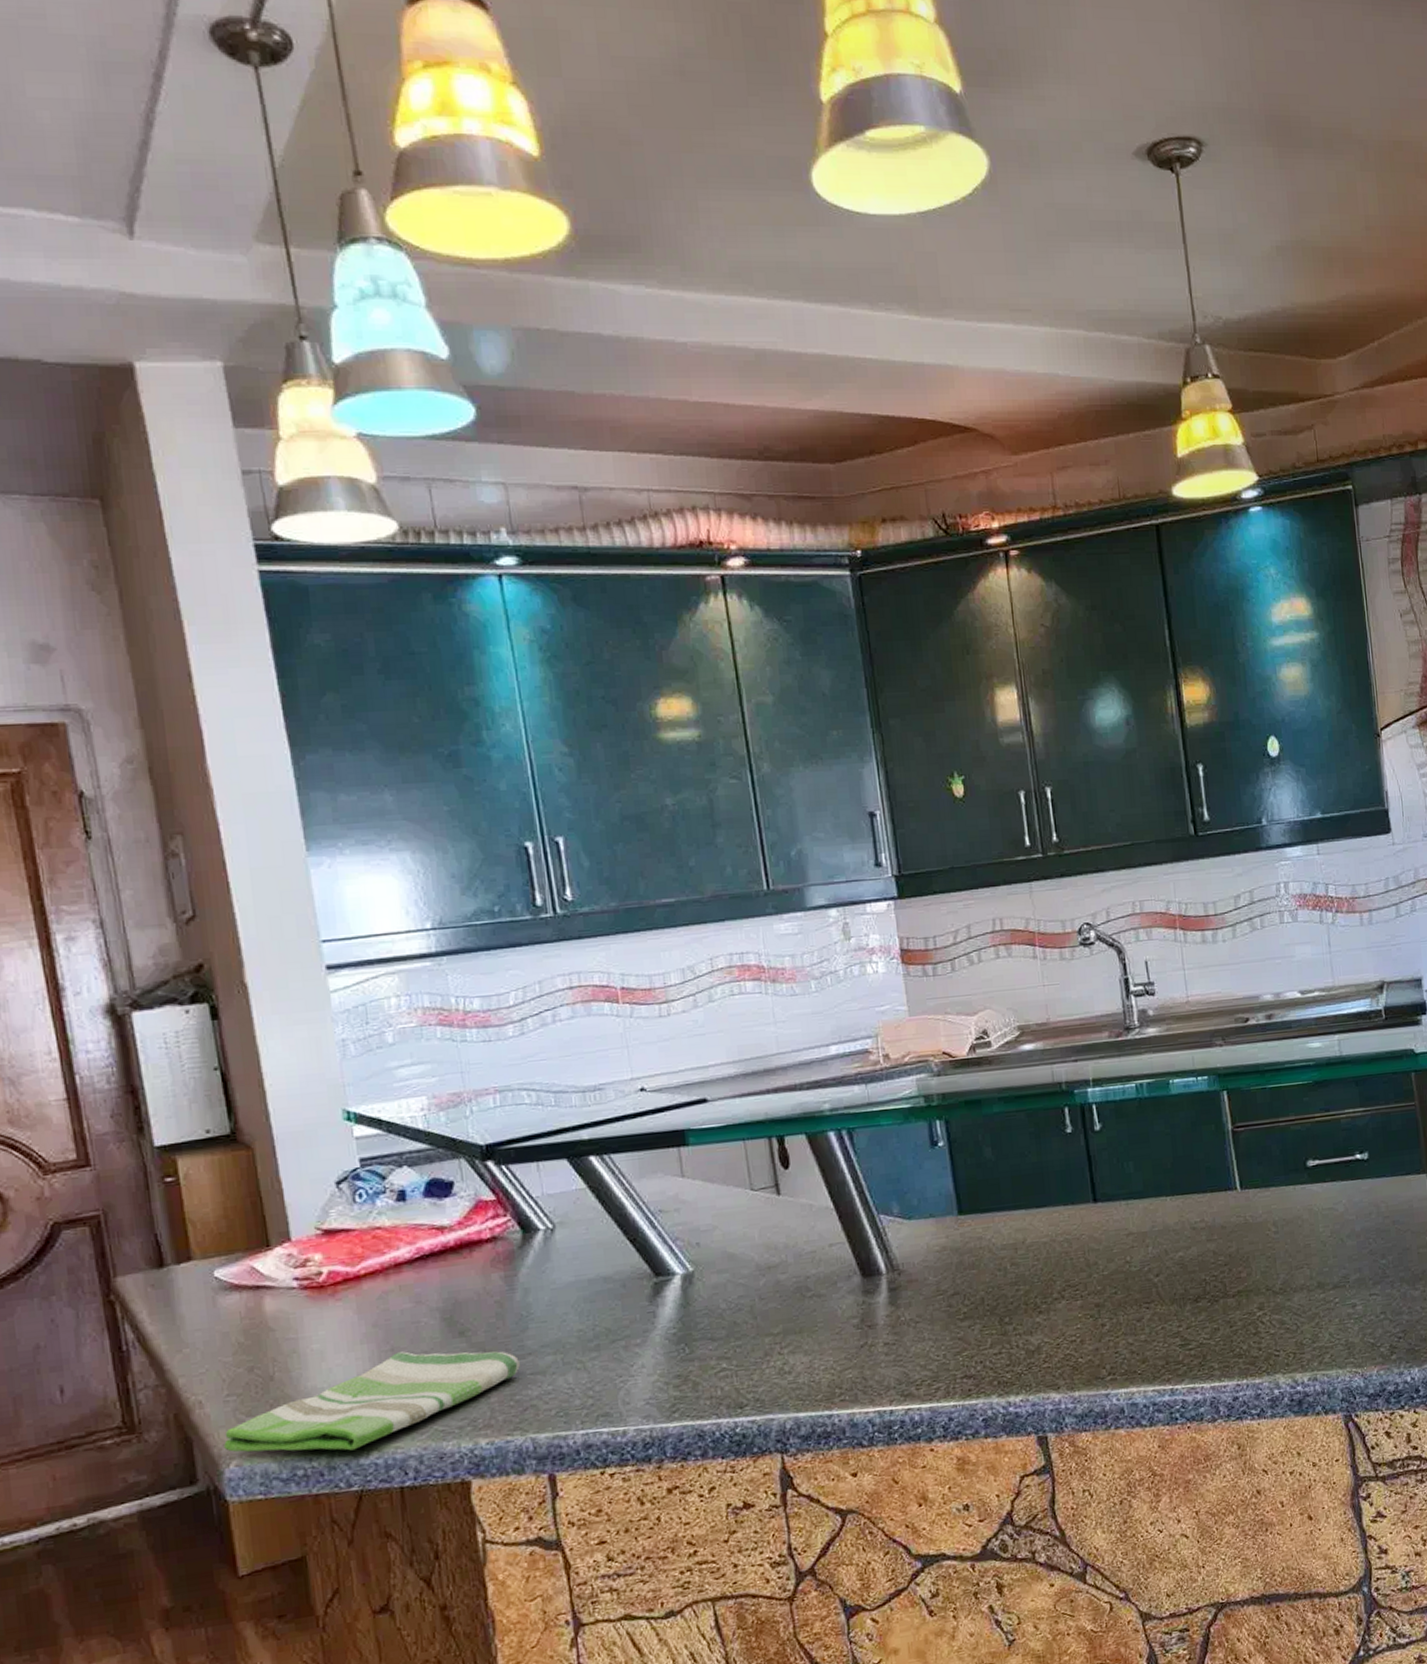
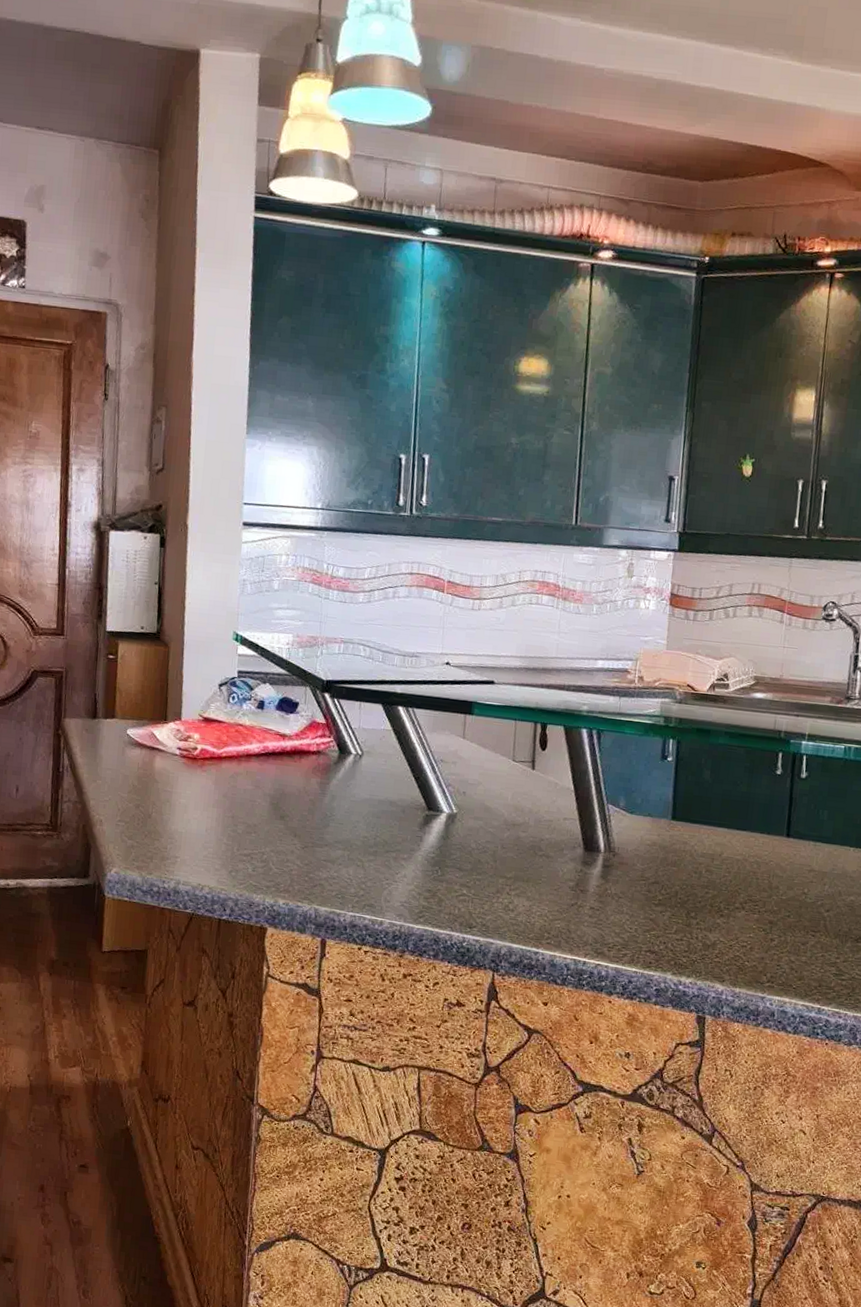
dish towel: present [224,1351,520,1452] -> none [110,820,318,883]

